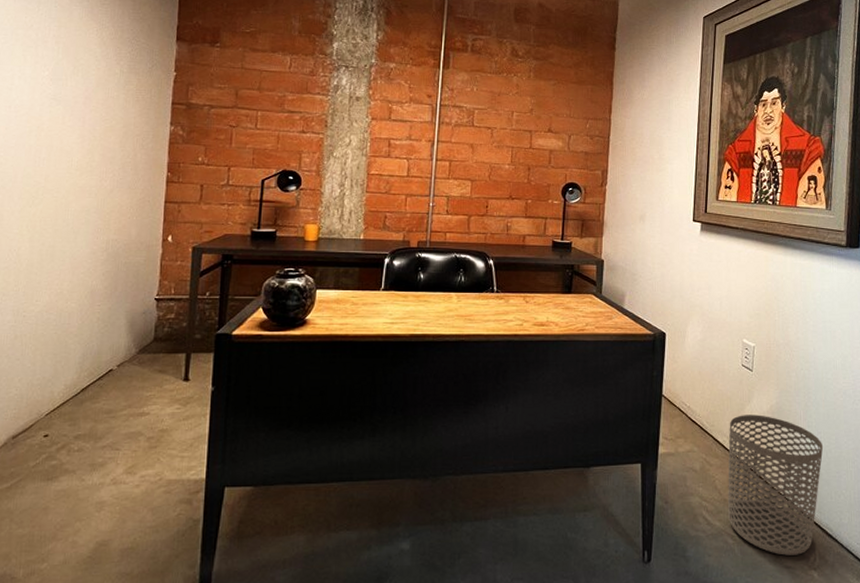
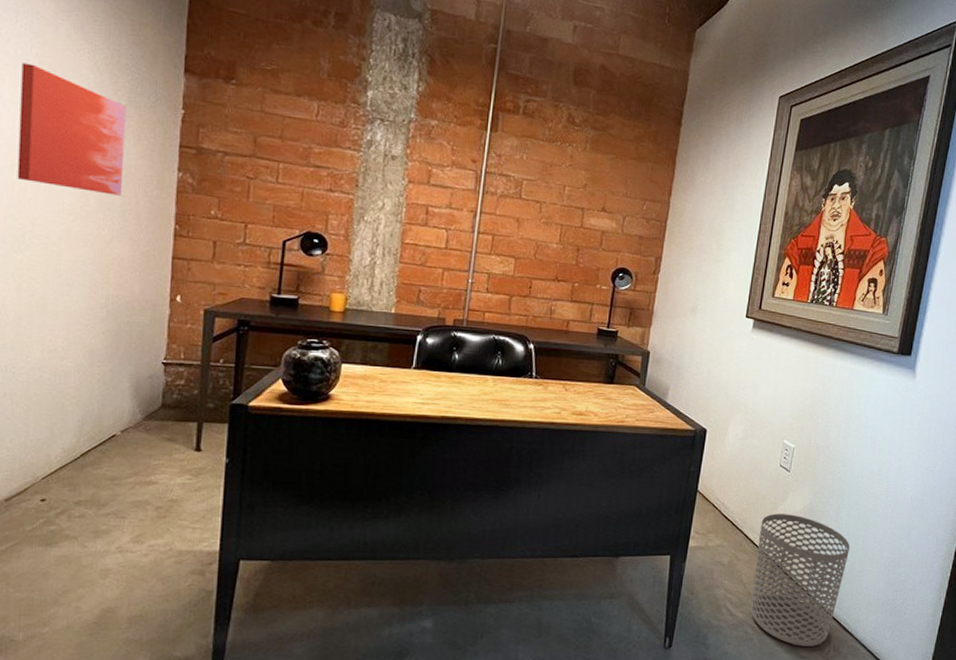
wall art: none [34,44,128,150] -> present [17,63,127,196]

